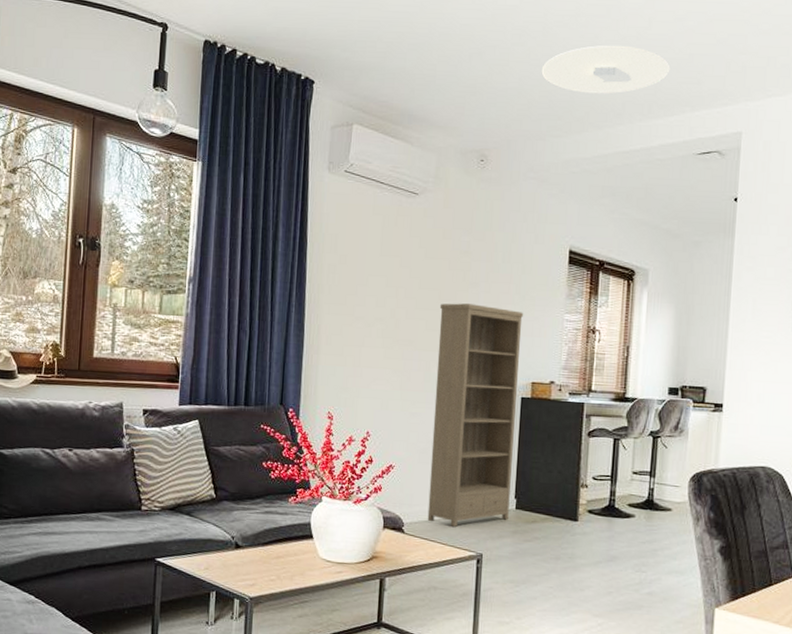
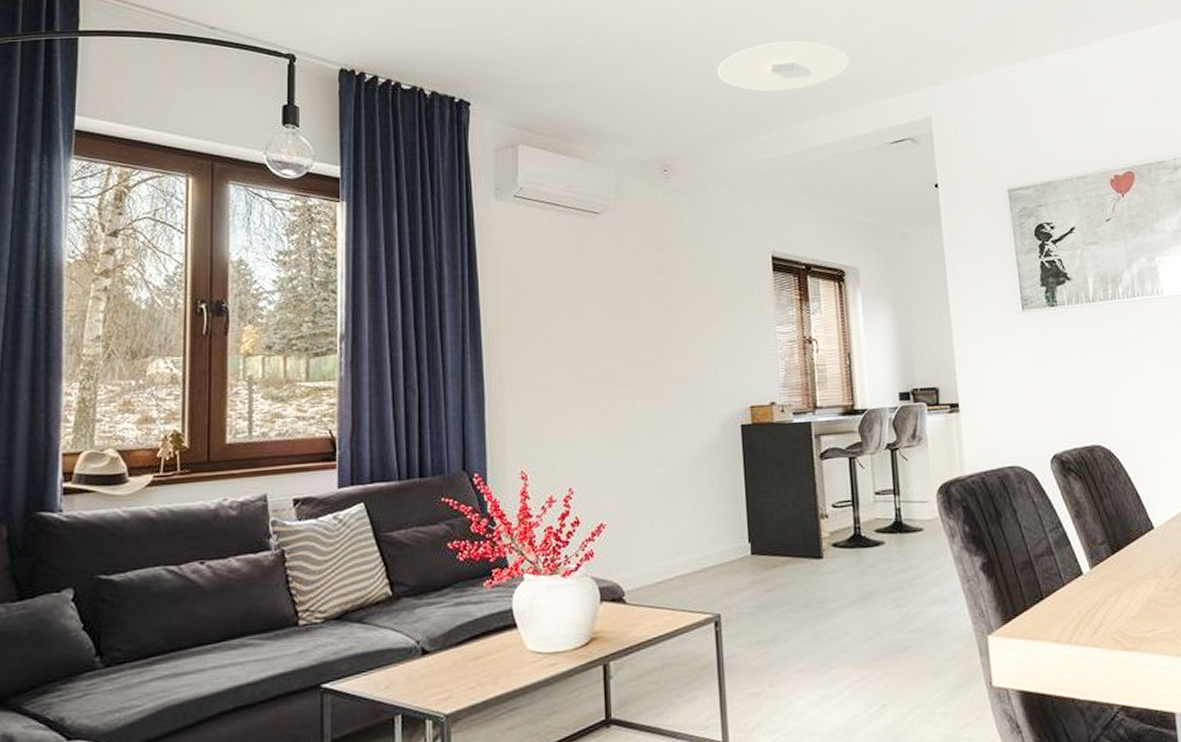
bookshelf: present [427,303,524,528] -> none [637,326,745,588]

